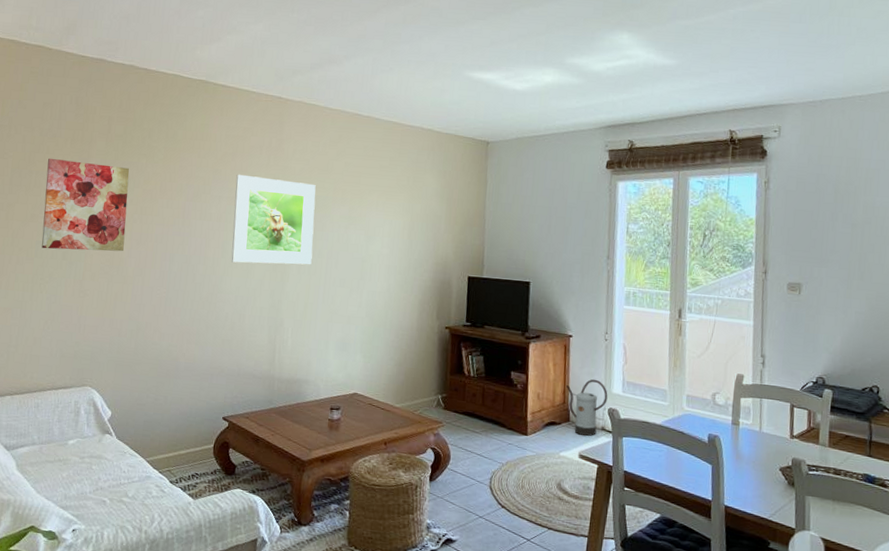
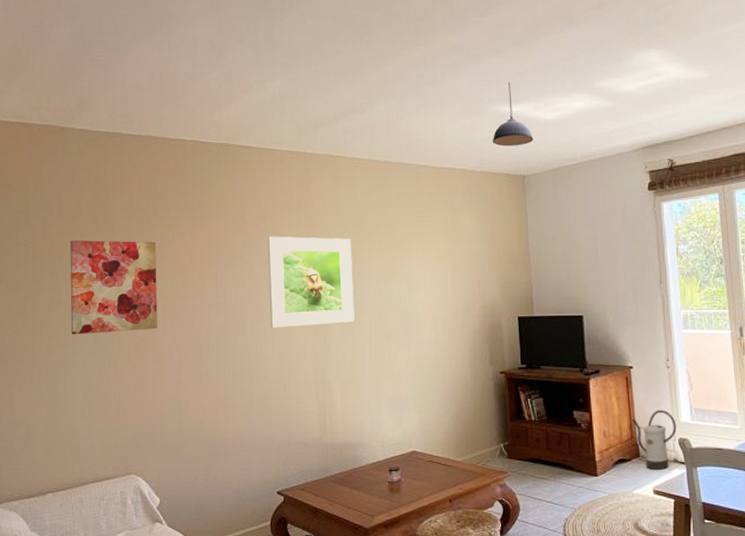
pendant light: none [461,49,501,113] -> present [492,82,534,147]

